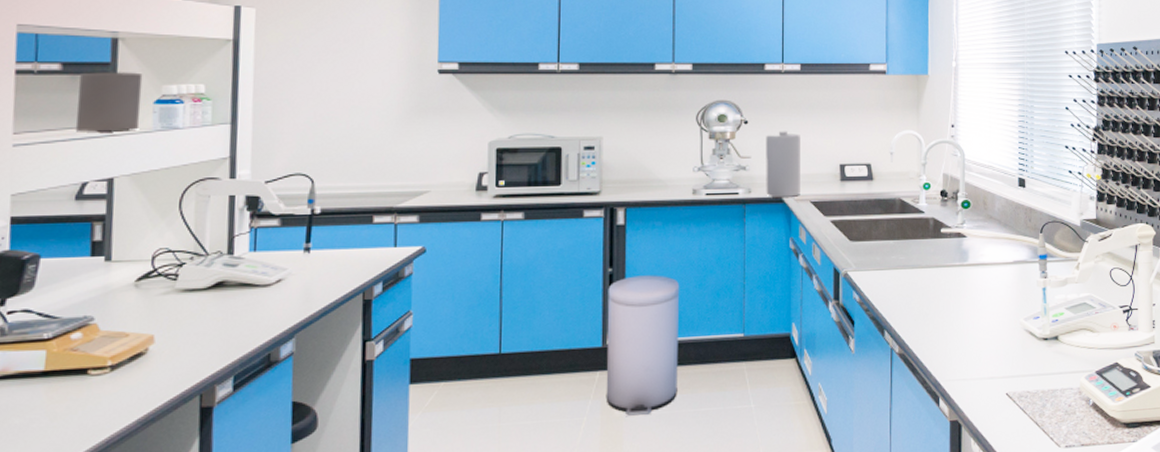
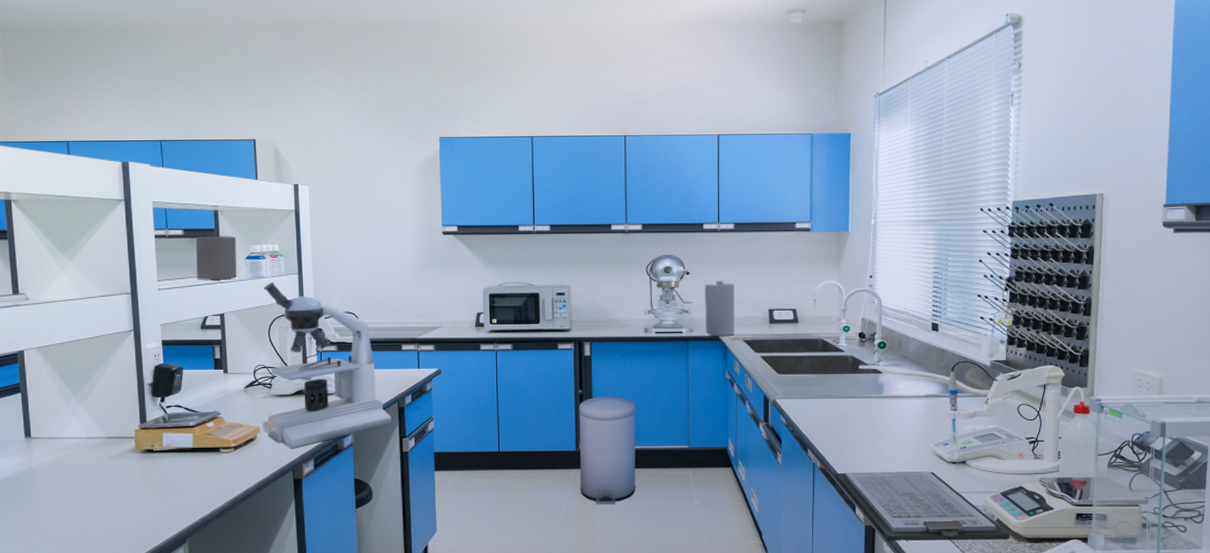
microscope: none [159,134,353,365] -> present [263,282,392,449]
clipboard: none [916,351,1108,437] -> present [835,471,1010,541]

